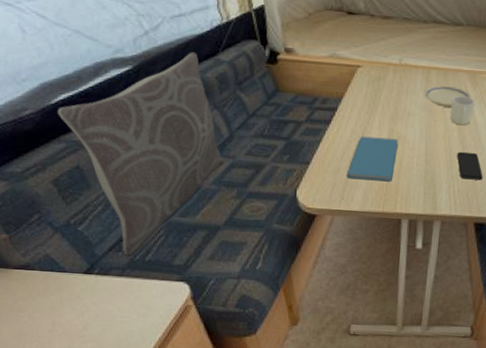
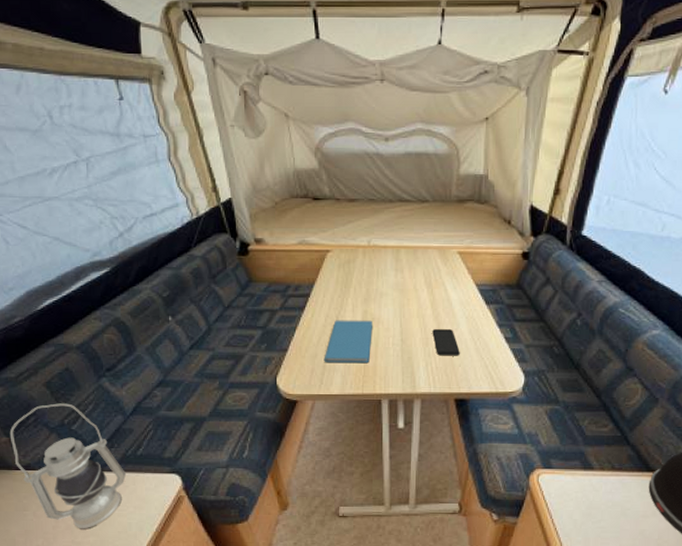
lantern: none [10,202,133,335] -> present [9,403,127,529]
pillow: present [58,52,224,257] -> none [44,250,204,452]
plate: present [424,85,472,108] -> none [395,263,443,285]
mug: present [450,95,475,126] -> none [423,272,447,302]

